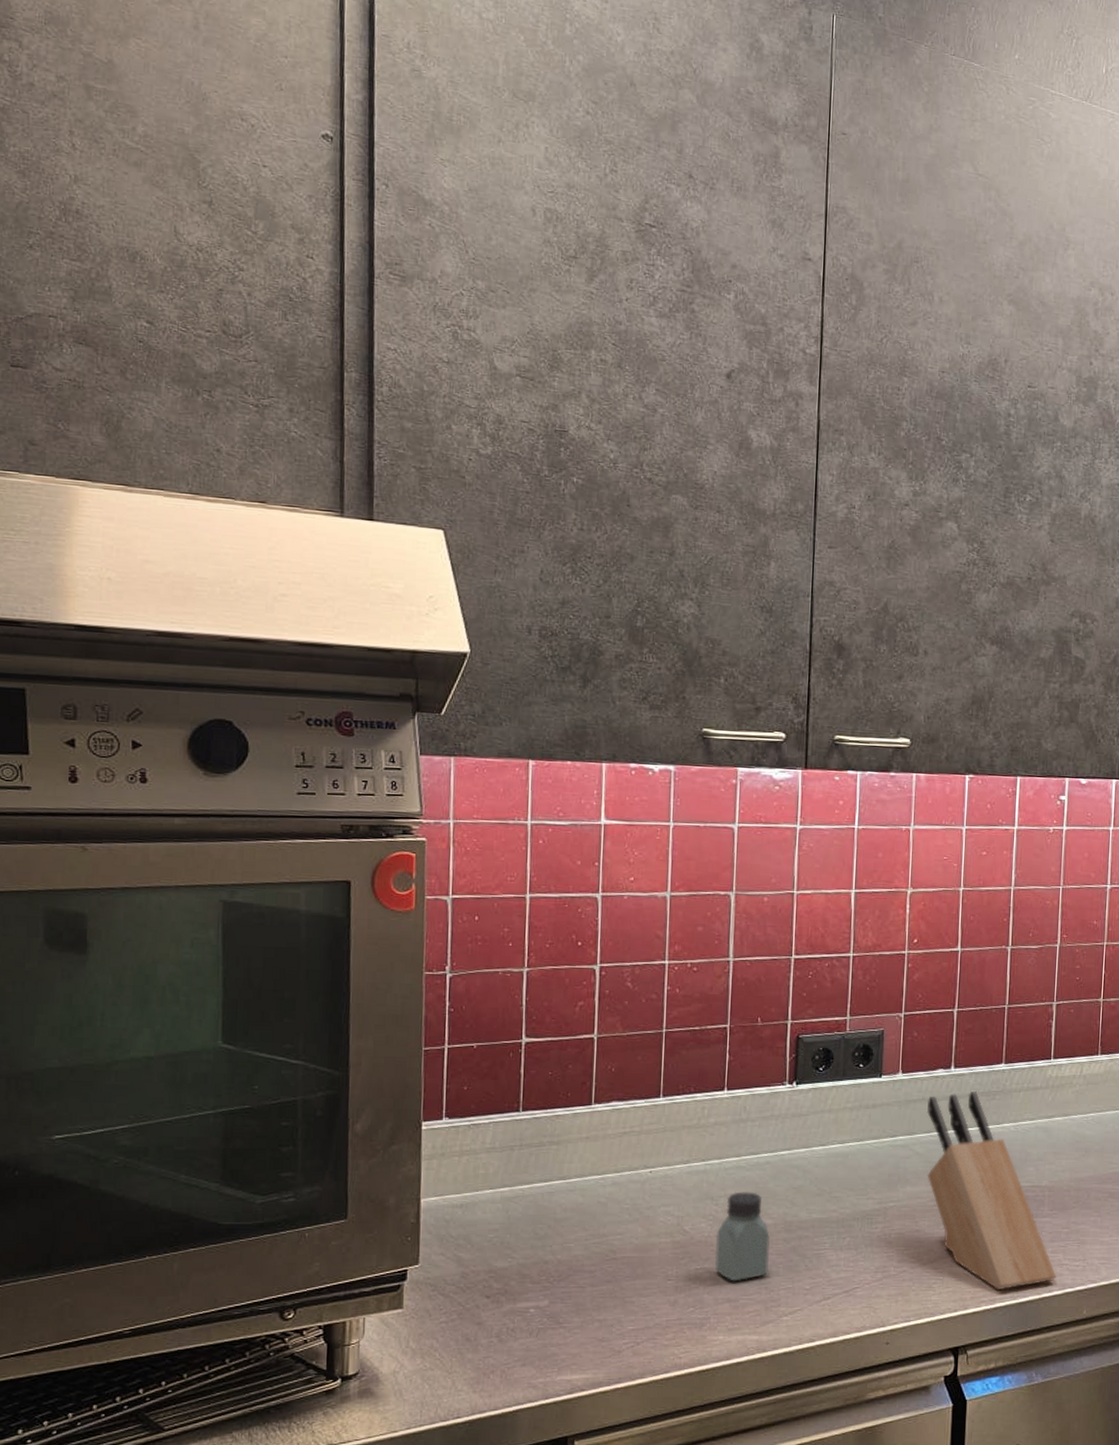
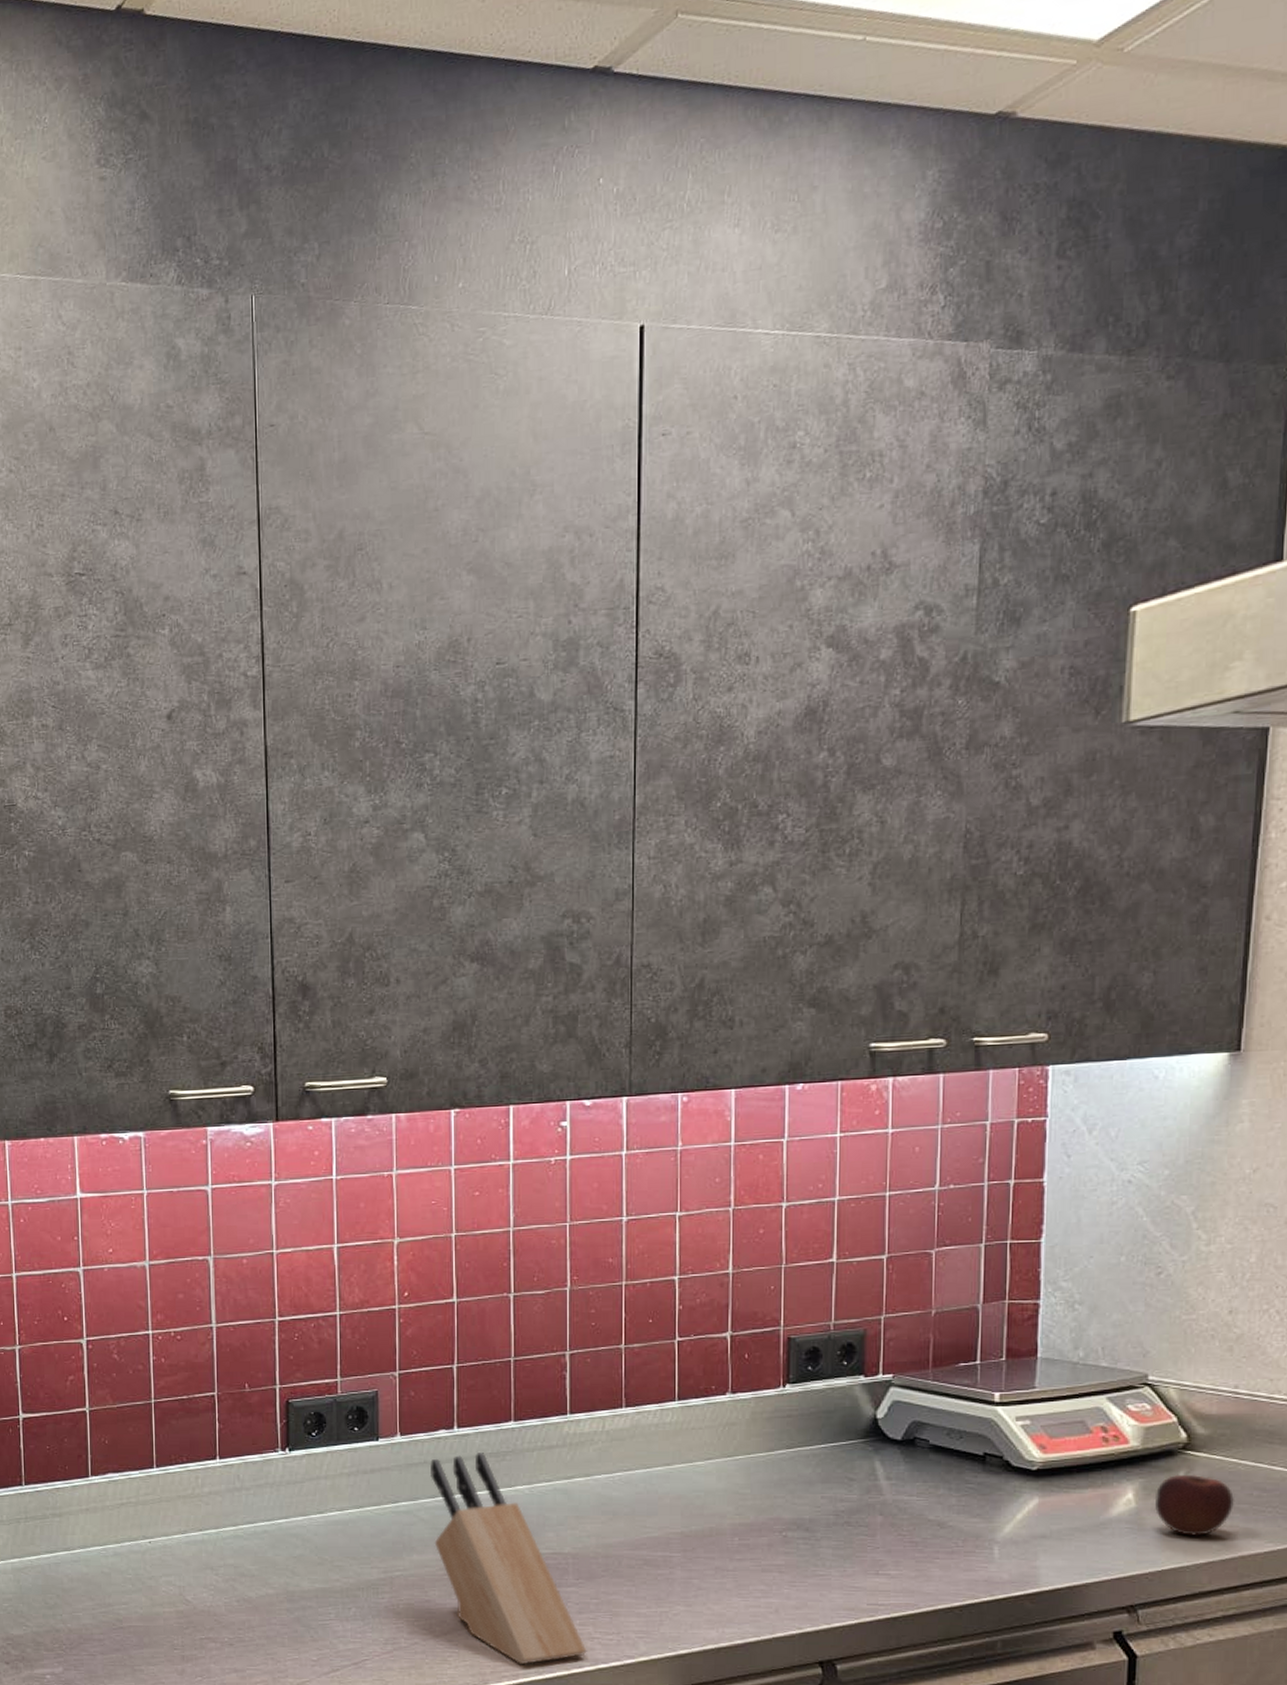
saltshaker: present [715,1191,770,1282] -> none [218,1561,273,1652]

